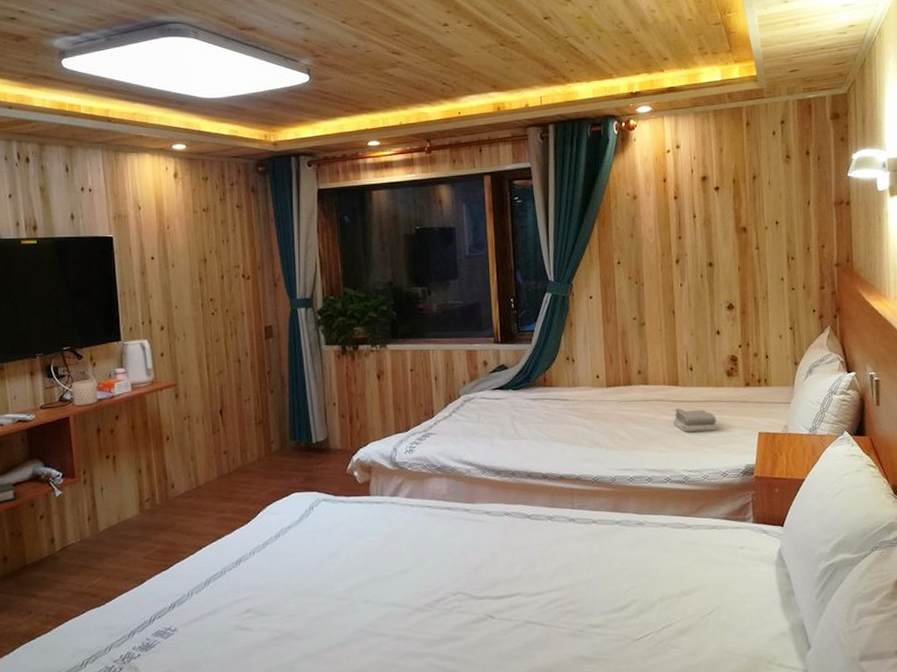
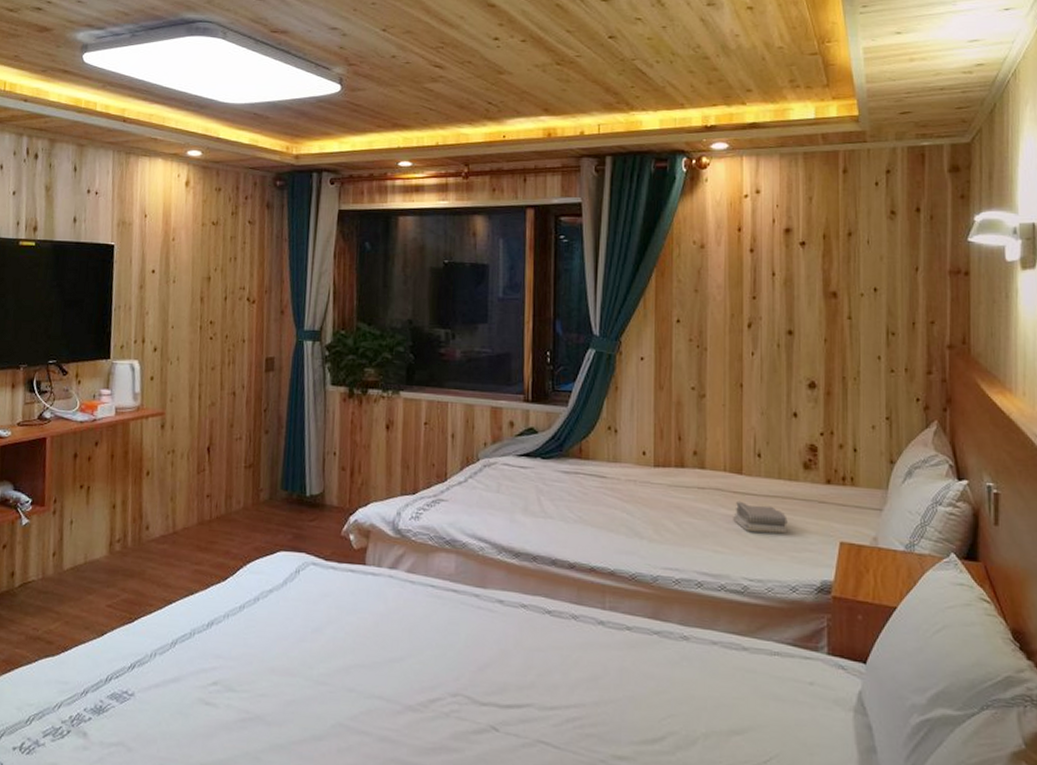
mug: present [72,380,97,406] -> none [52,398,80,427]

